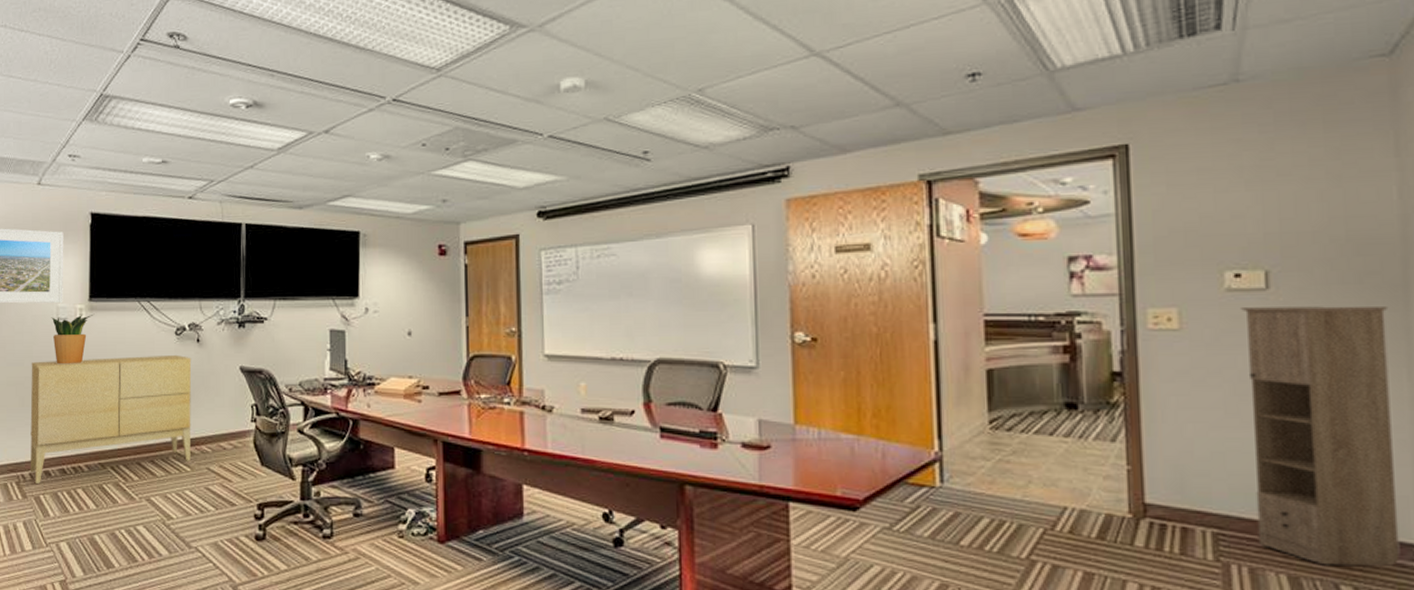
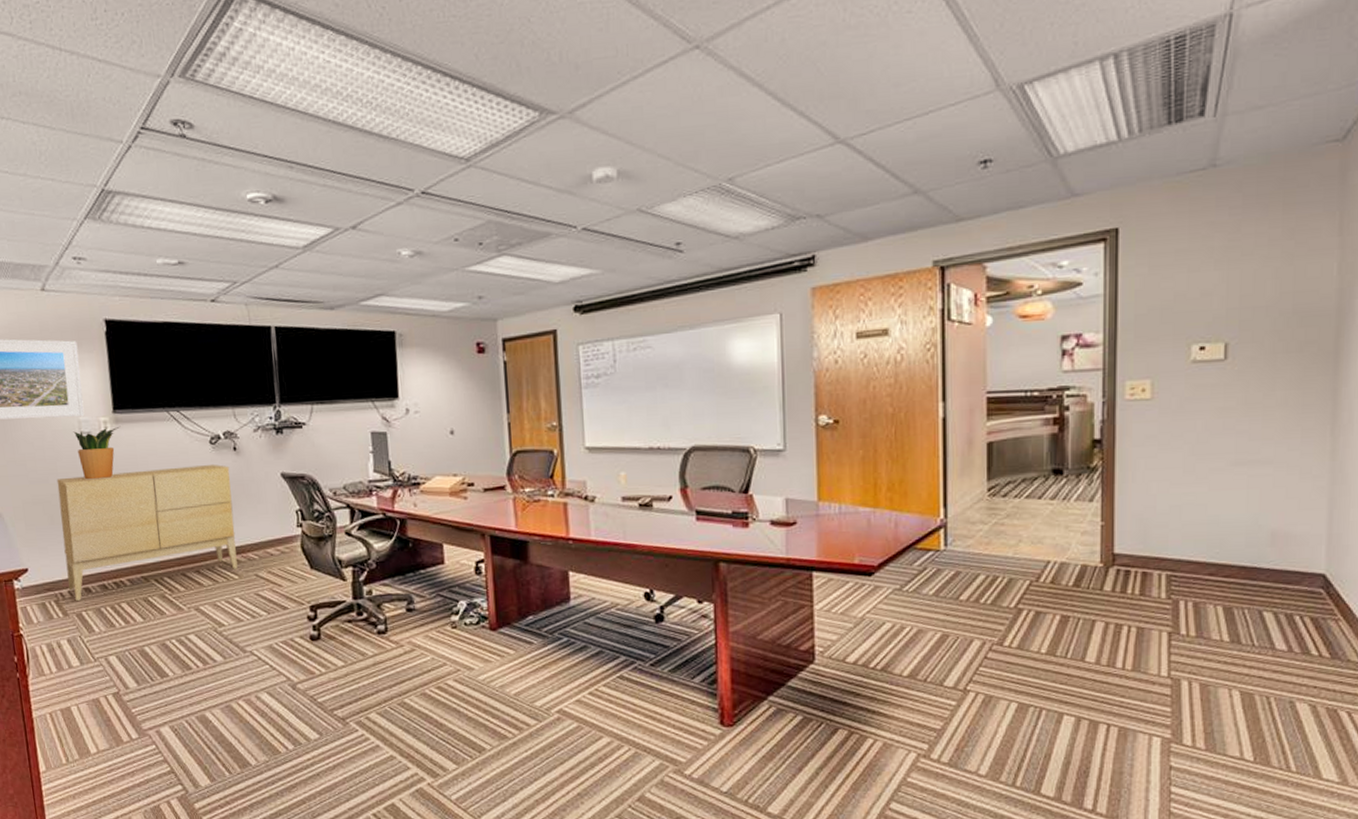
storage cabinet: present [1241,305,1401,568] -> none [1202,372,1321,596]

